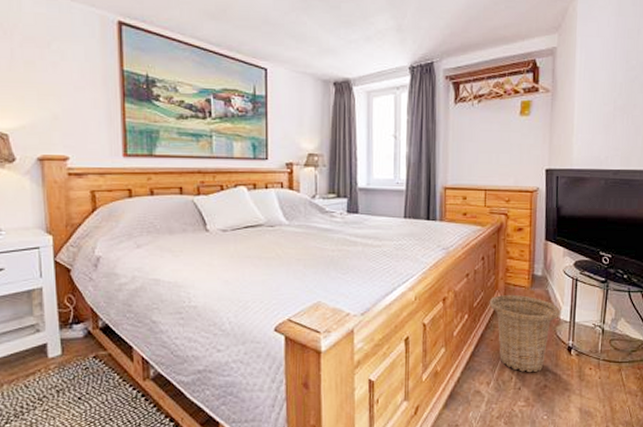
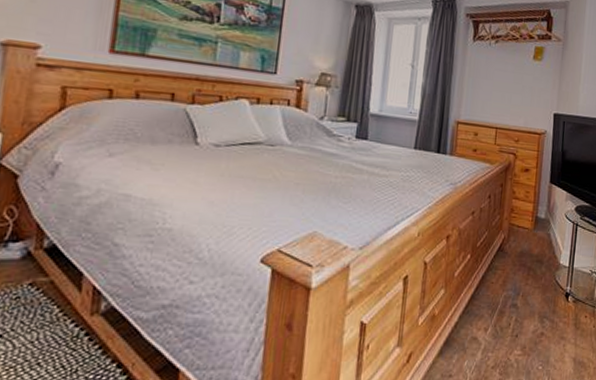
basket: present [489,295,561,373] -> none [492,236,561,319]

